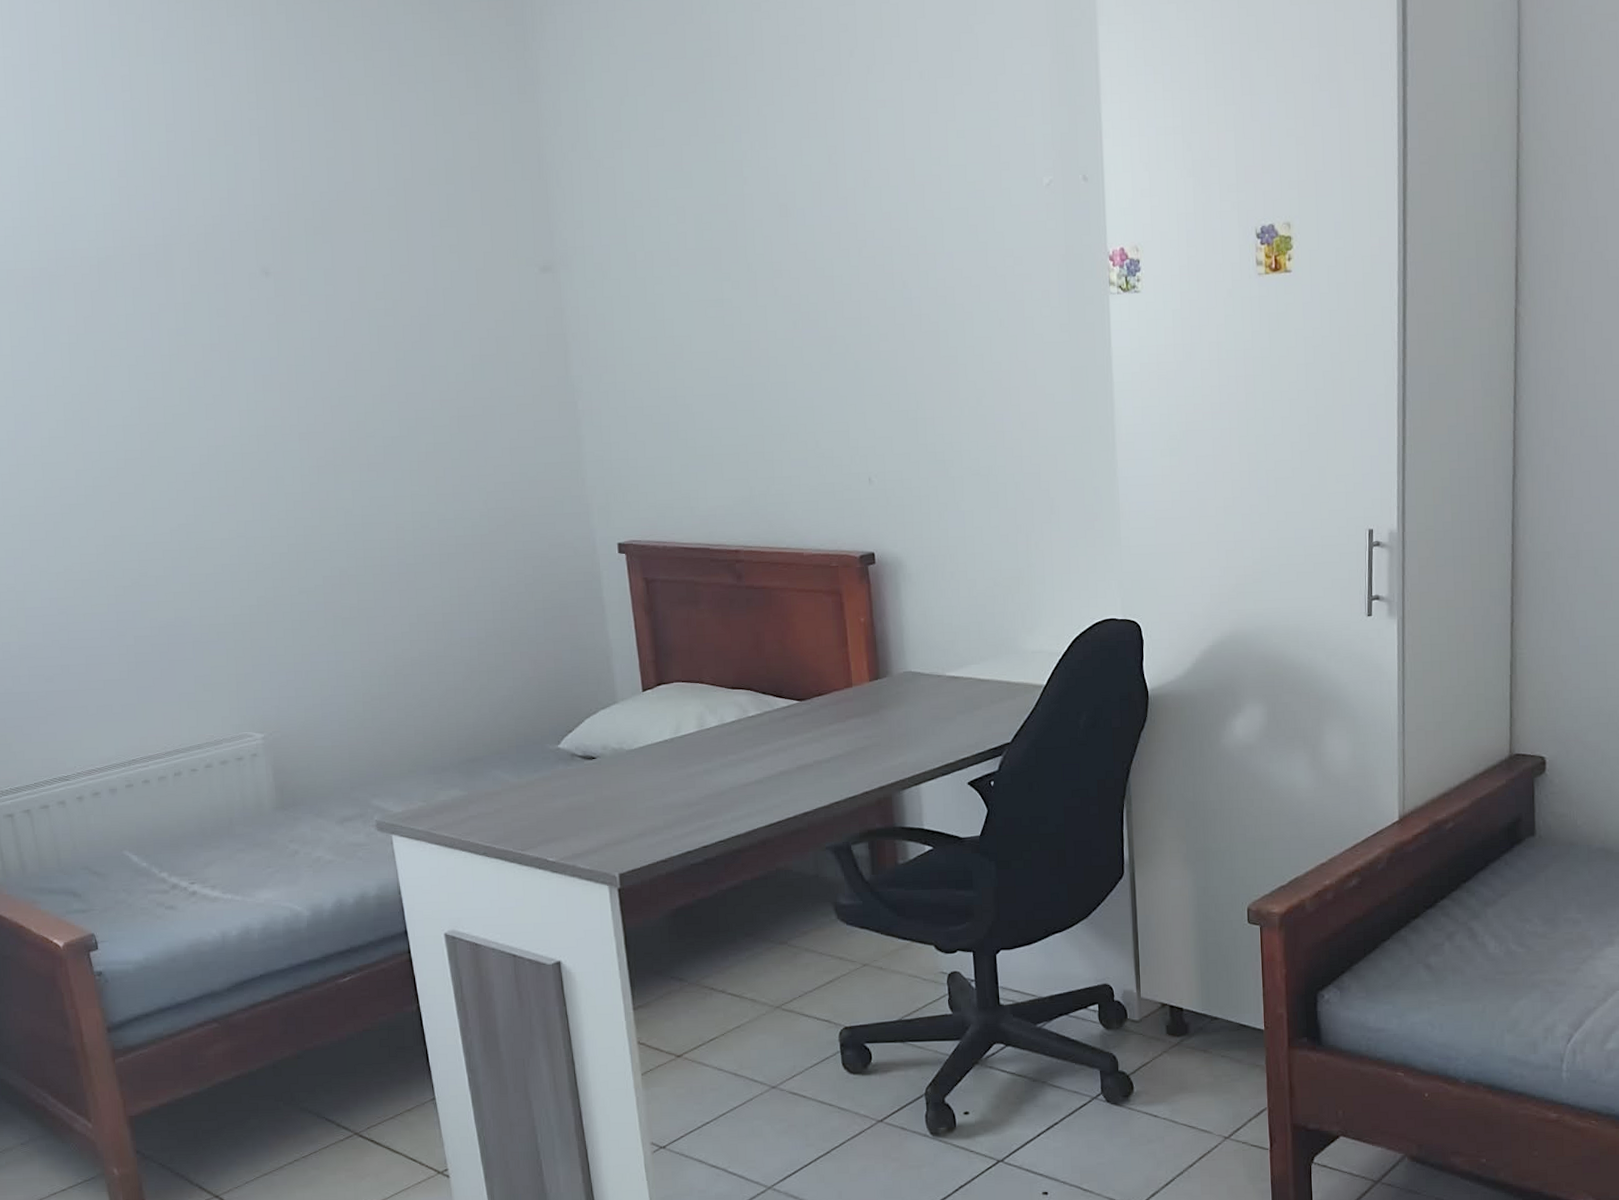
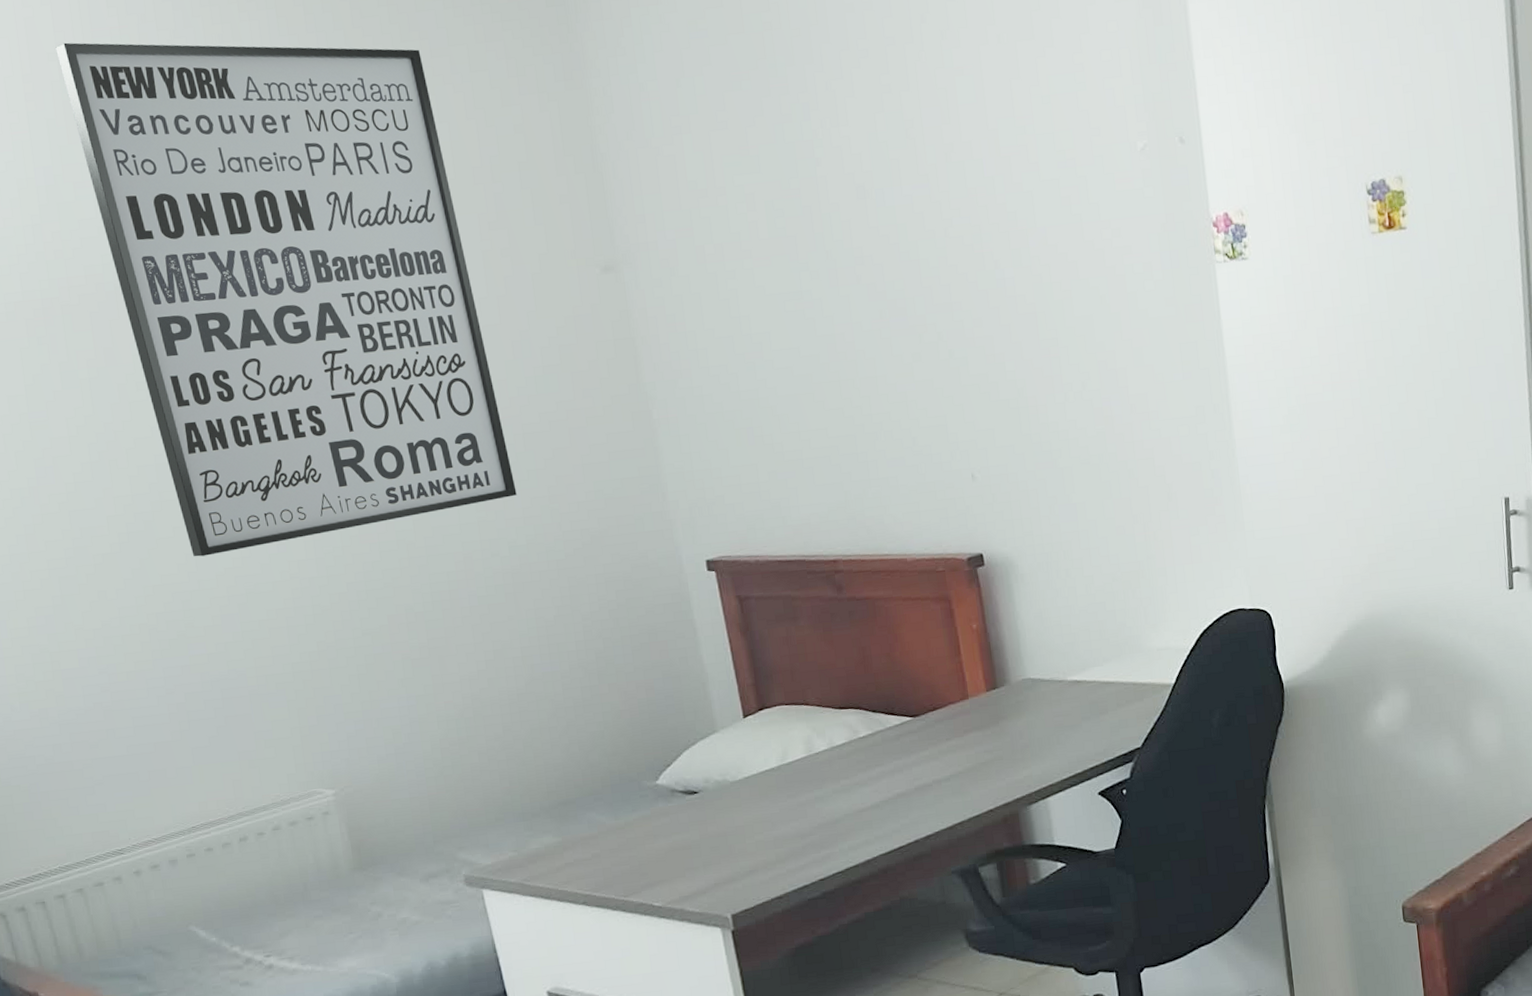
wall art: none [61,36,449,512] -> present [55,42,517,557]

